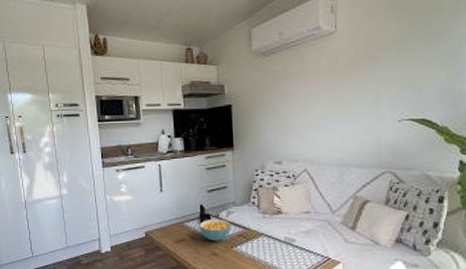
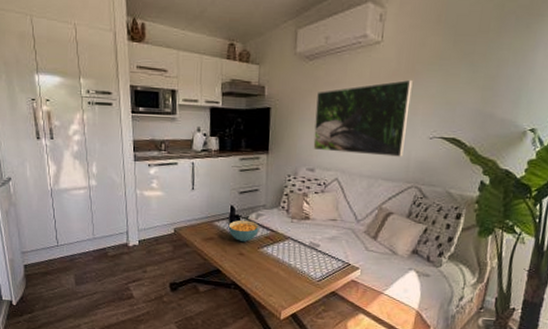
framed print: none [277,65,373,143] -> present [313,79,413,157]

